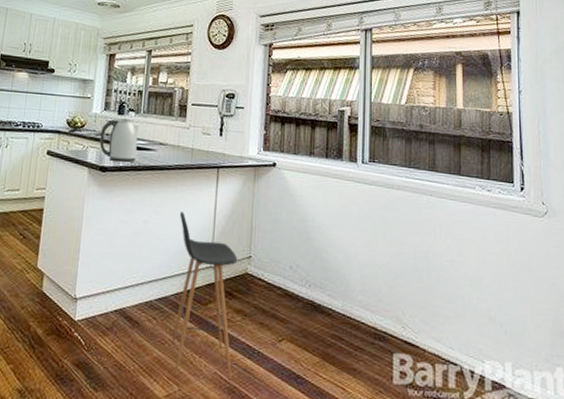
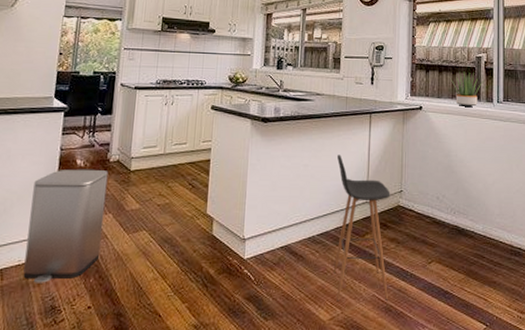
kettle: present [99,119,139,164] -> none [260,73,297,114]
potted plant: none [307,126,348,167] -> present [449,71,484,108]

